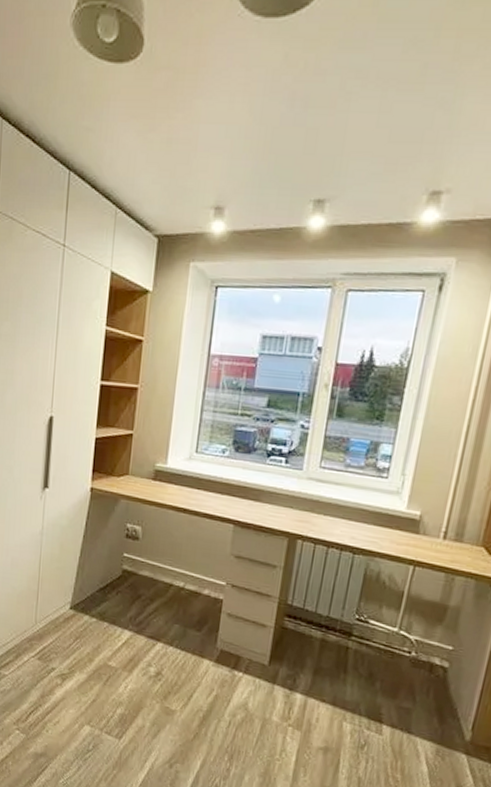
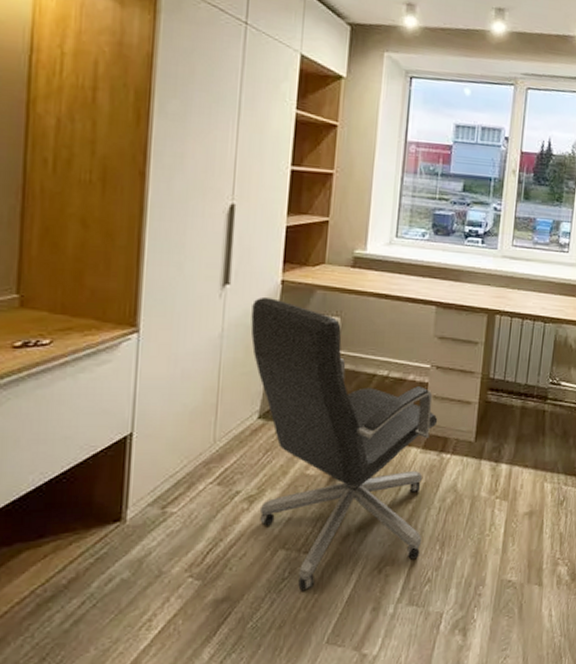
office chair: none [65,502,232,765] -> present [250,298,438,591]

